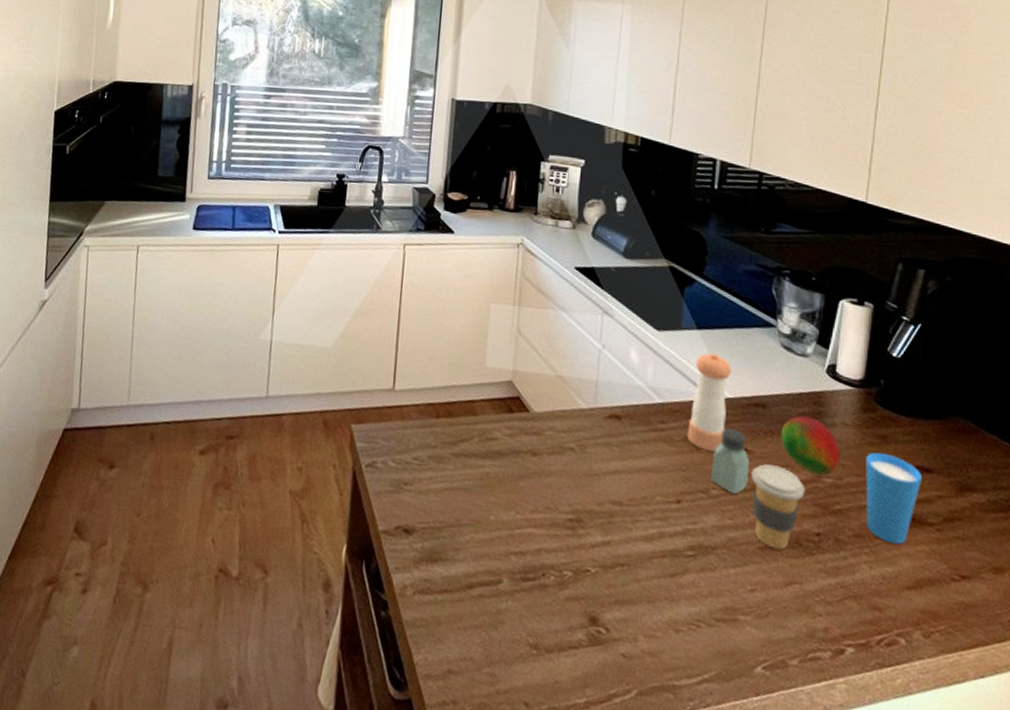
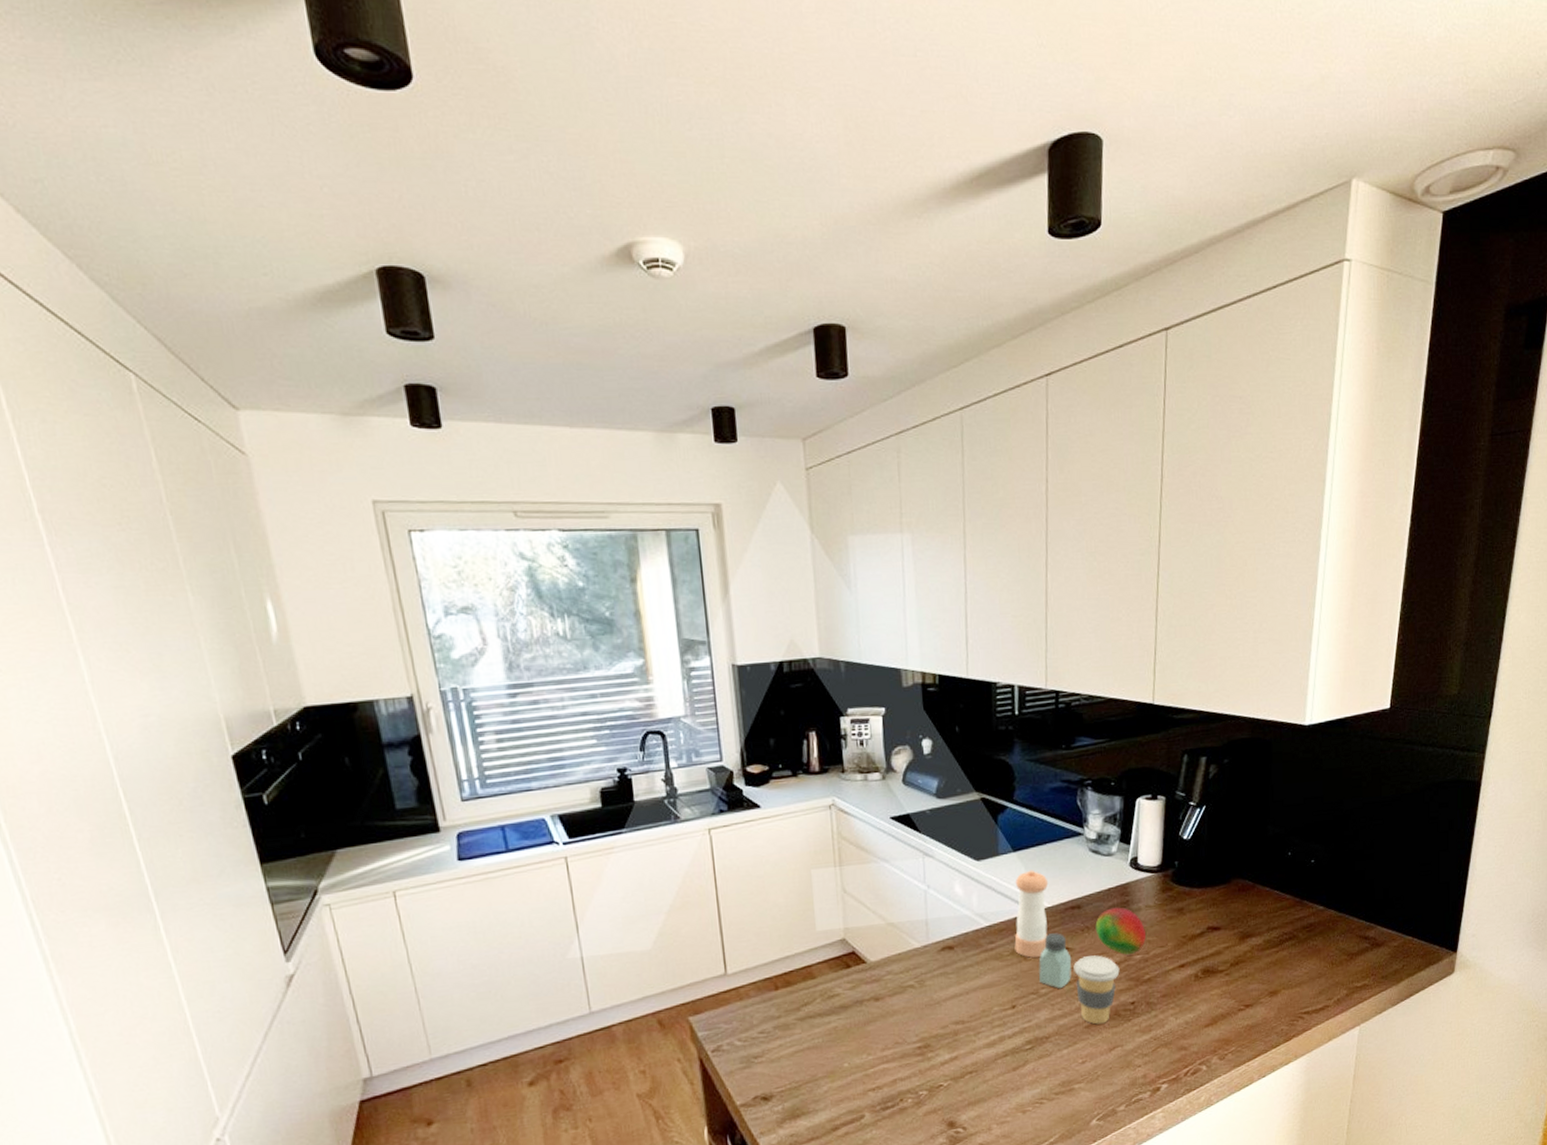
cup: present [865,452,923,545] -> none [1167,923,1213,995]

